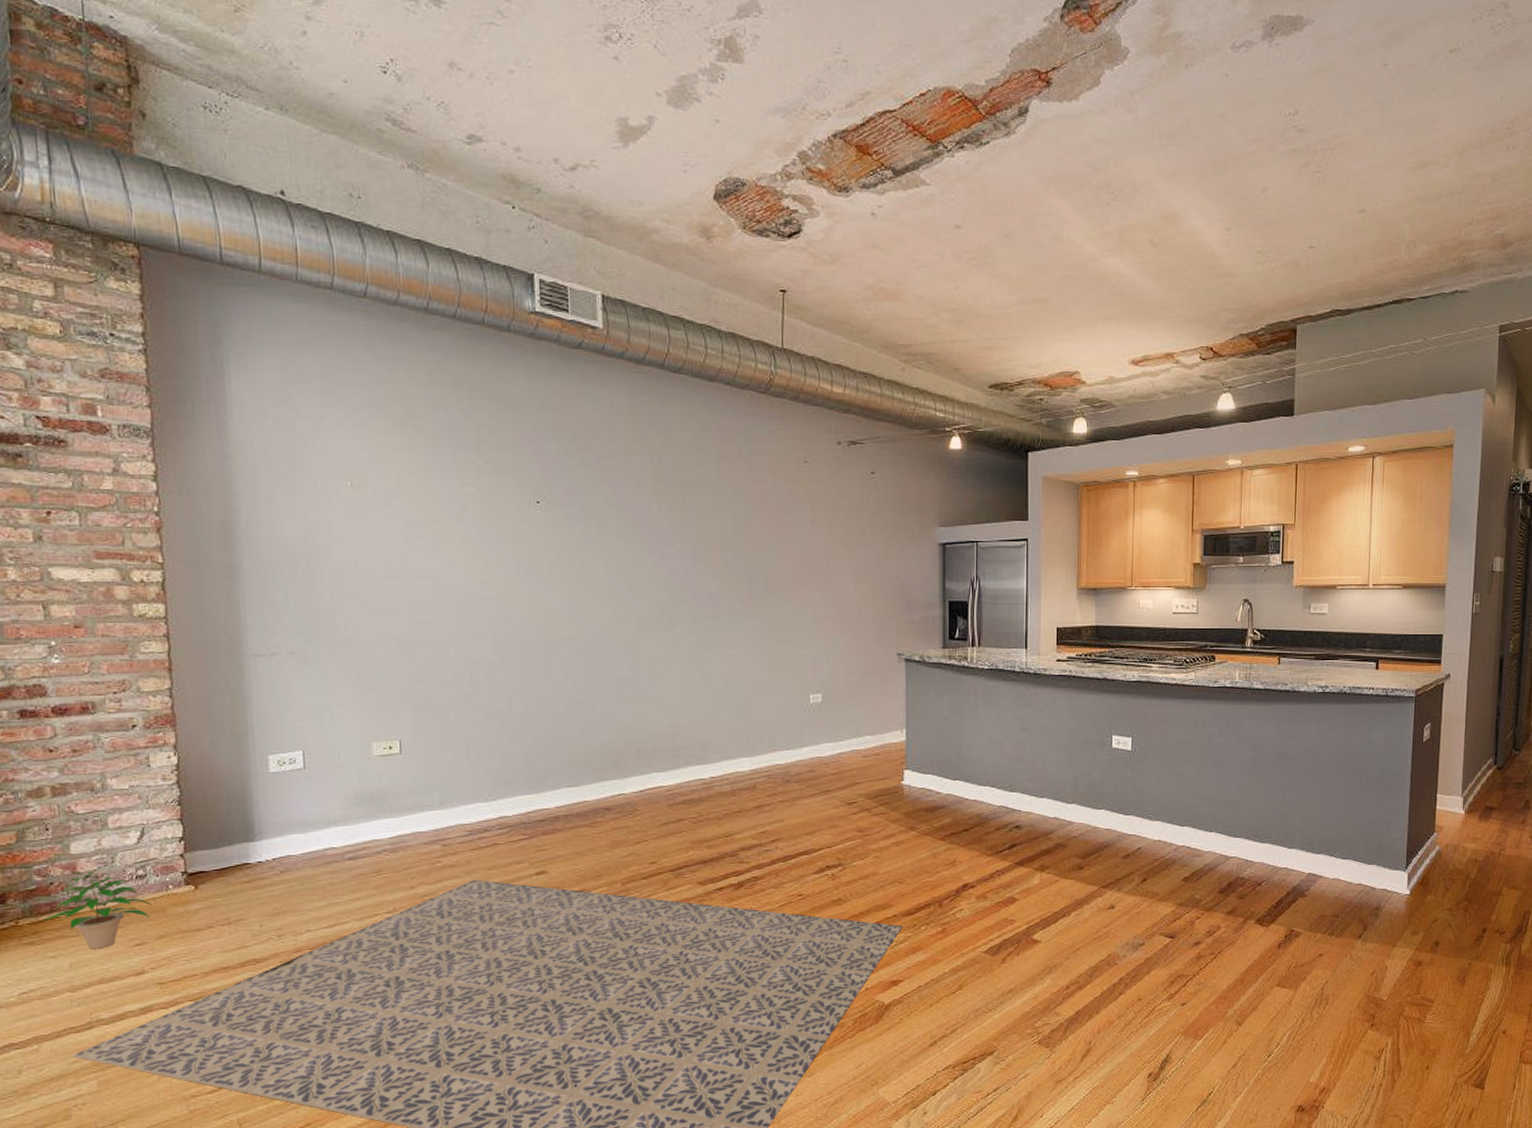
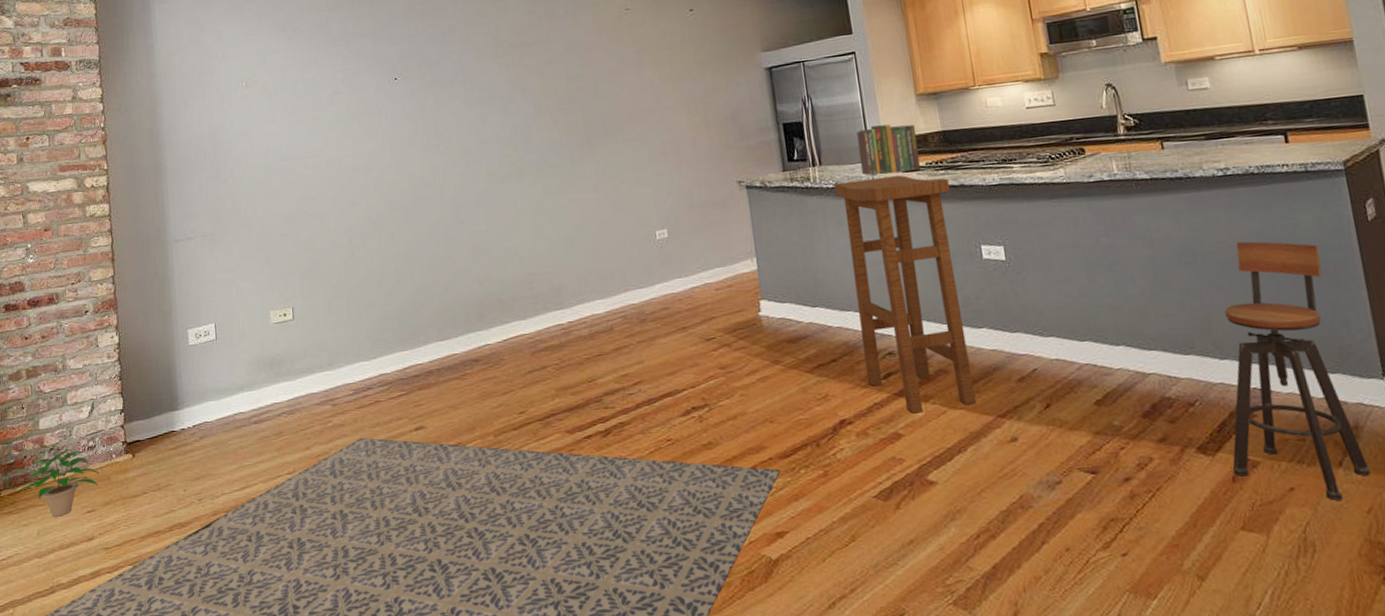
bar stool: none [989,663,1095,881] -> present [834,175,977,414]
books: none [1017,614,1073,662] -> present [857,124,921,176]
bar stool: none [1280,750,1382,965] -> present [1224,241,1370,501]

